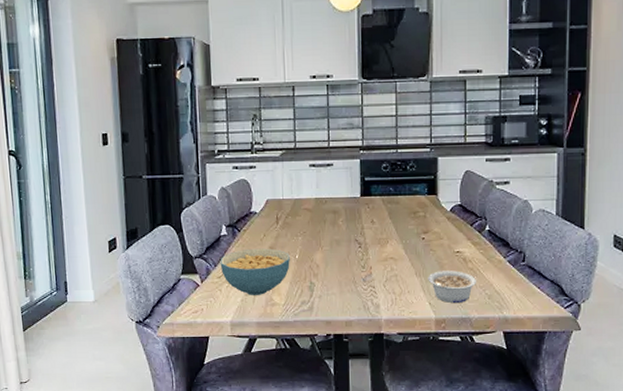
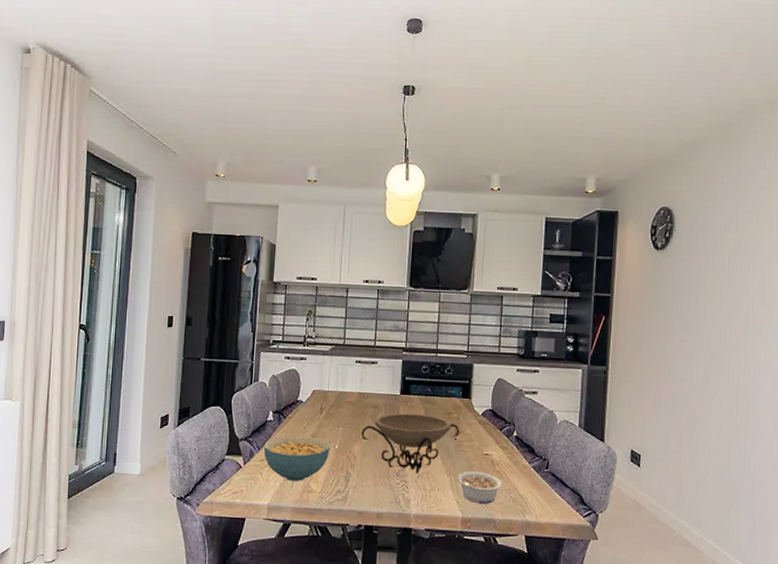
decorative bowl: none [322,216,427,278] -> present [361,413,460,474]

